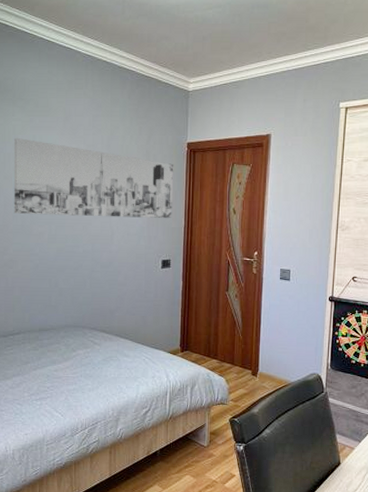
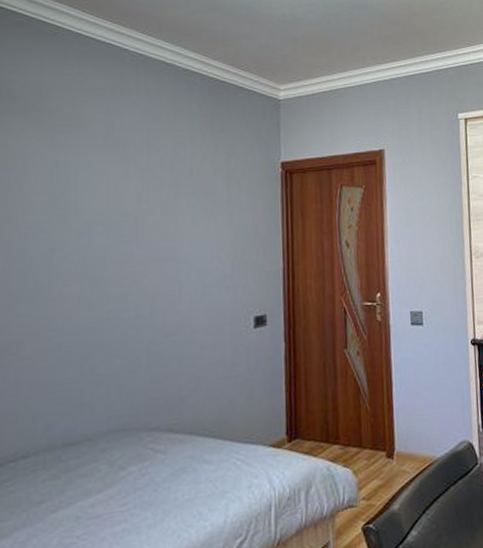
wall art: present [13,137,174,218] -> none [20,161,266,271]

